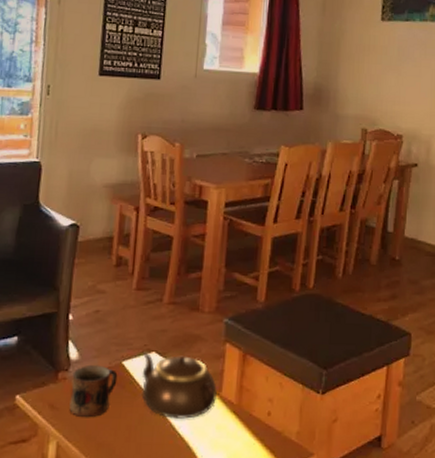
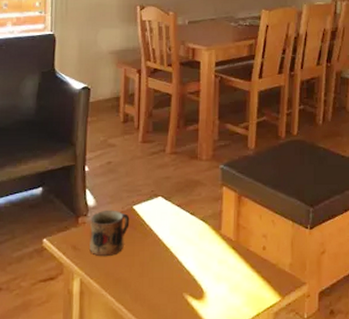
teapot: present [141,353,217,419] -> none [151,198,217,255]

